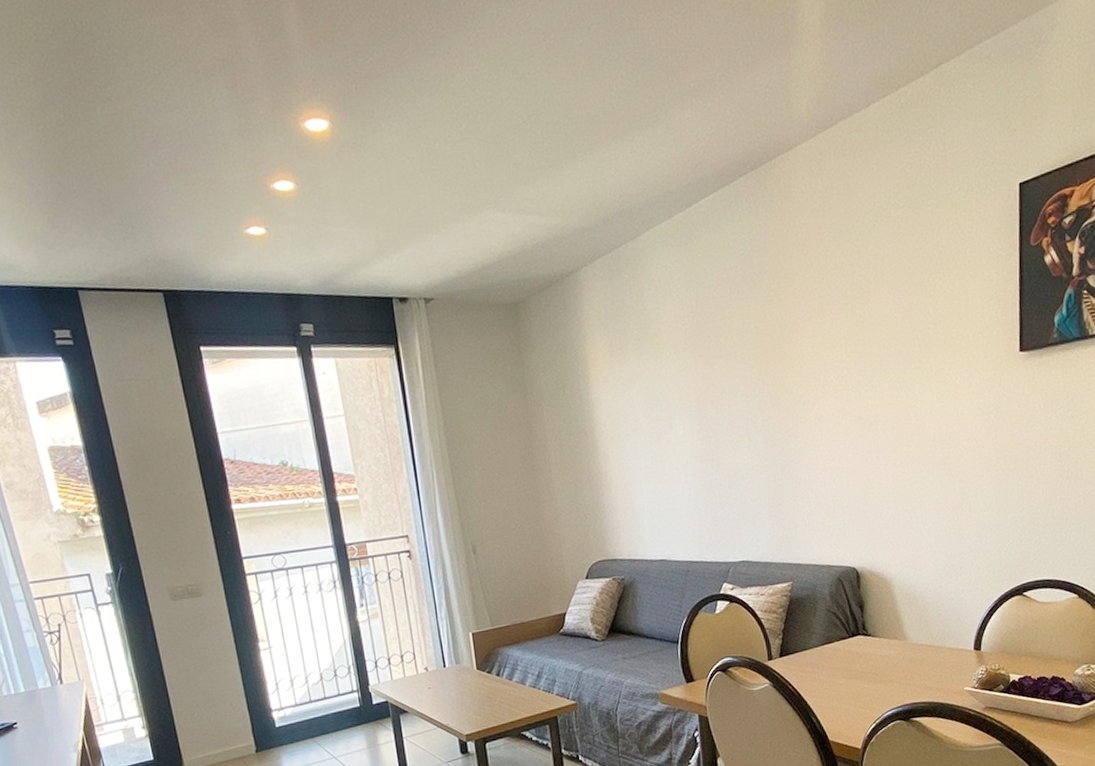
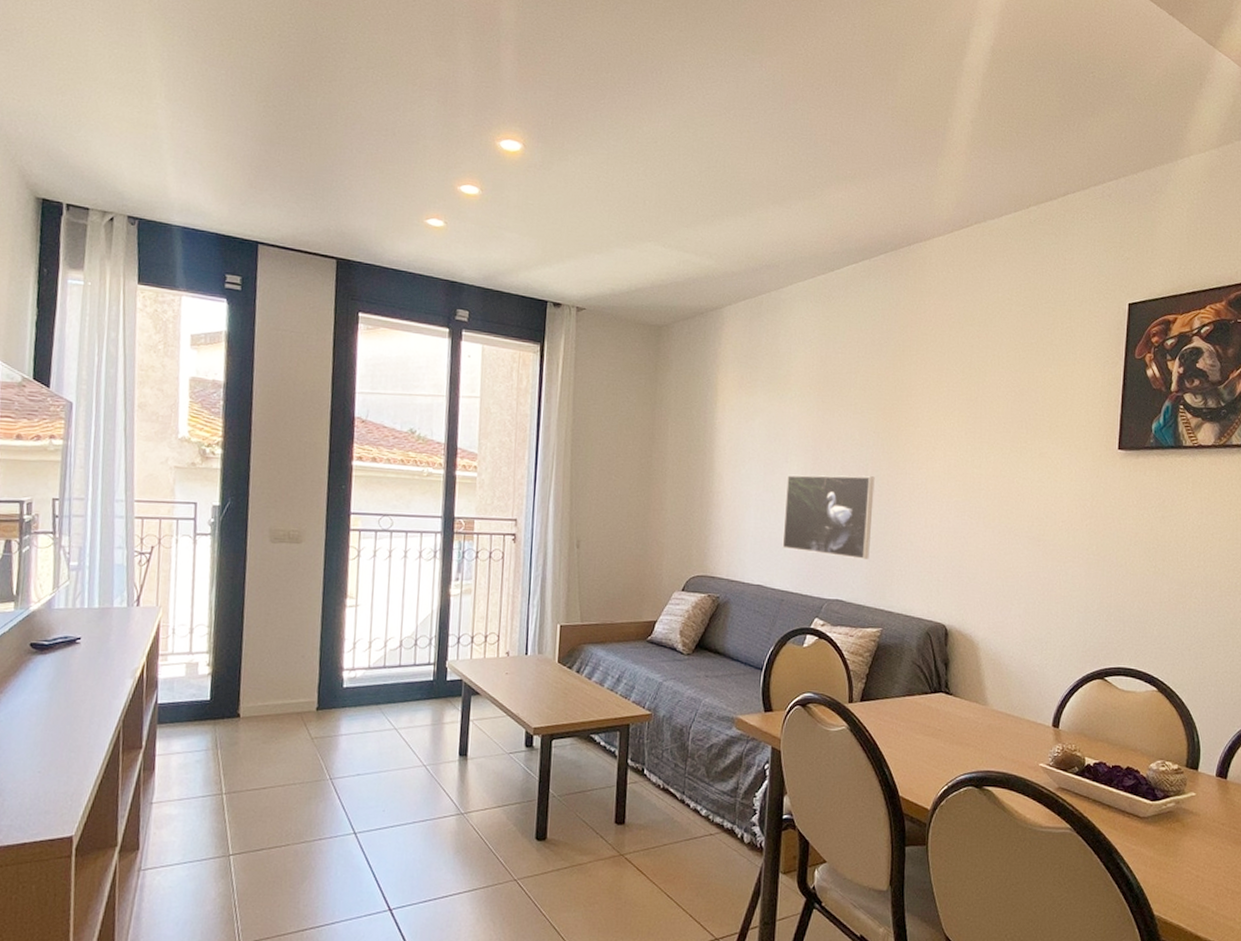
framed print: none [675,427,770,519] -> present [782,474,875,560]

